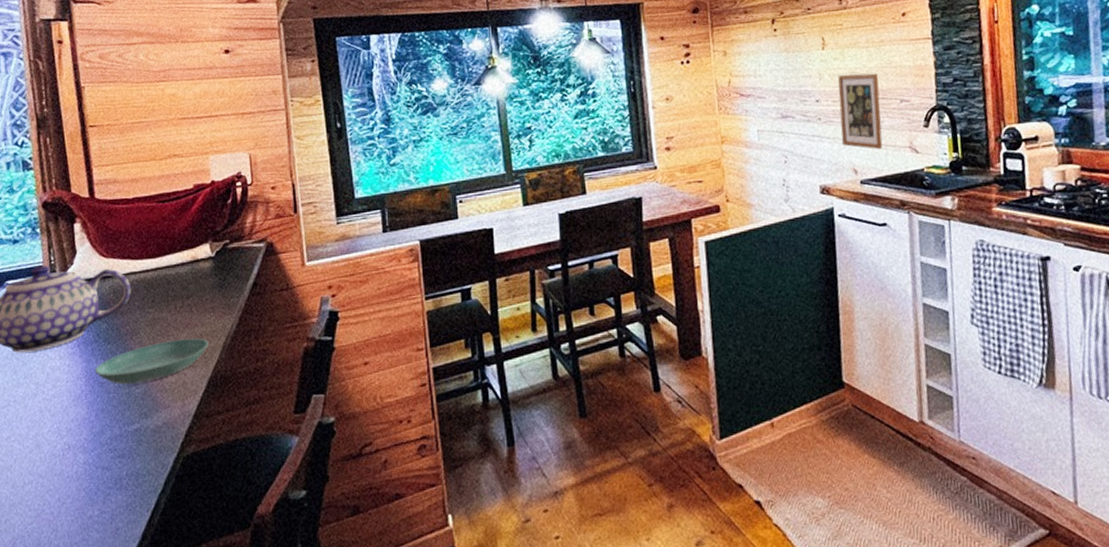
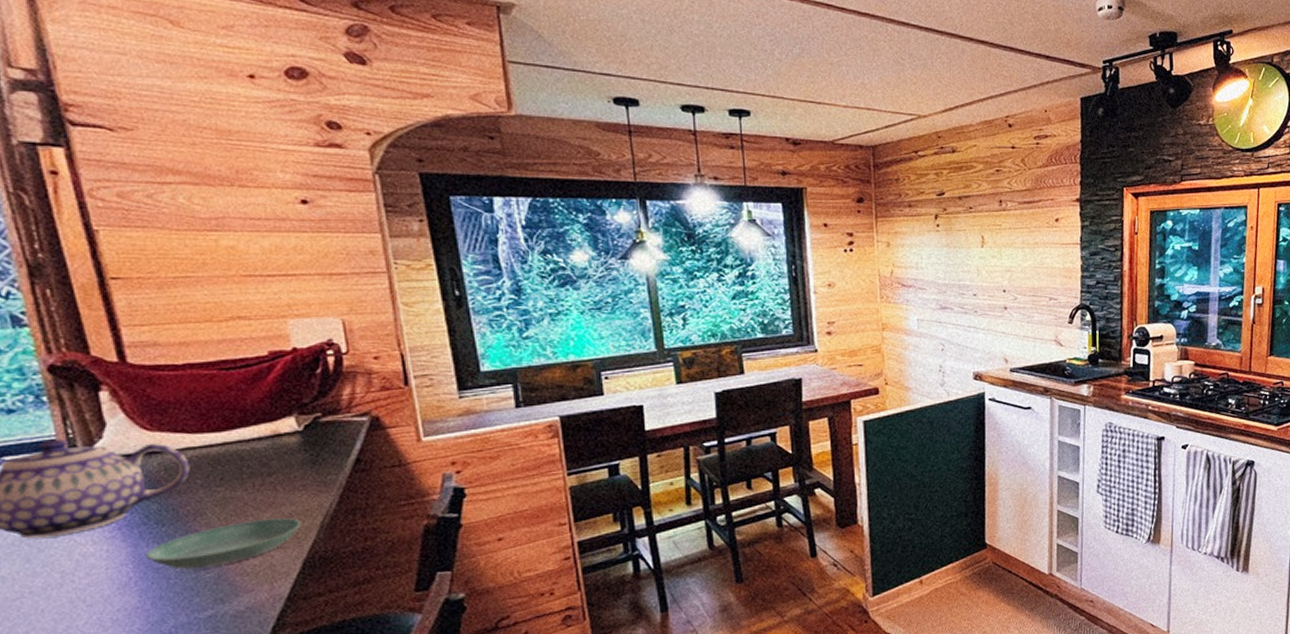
picture frame: present [838,73,883,150] -> none [994,271,1032,342]

